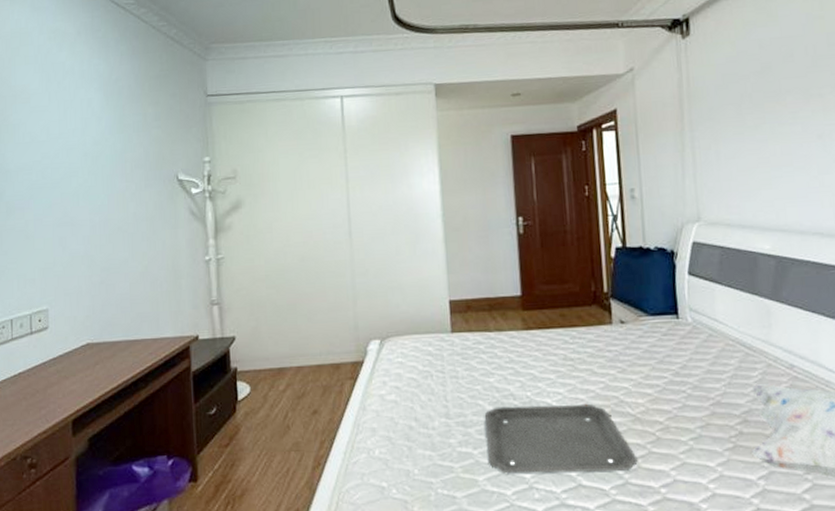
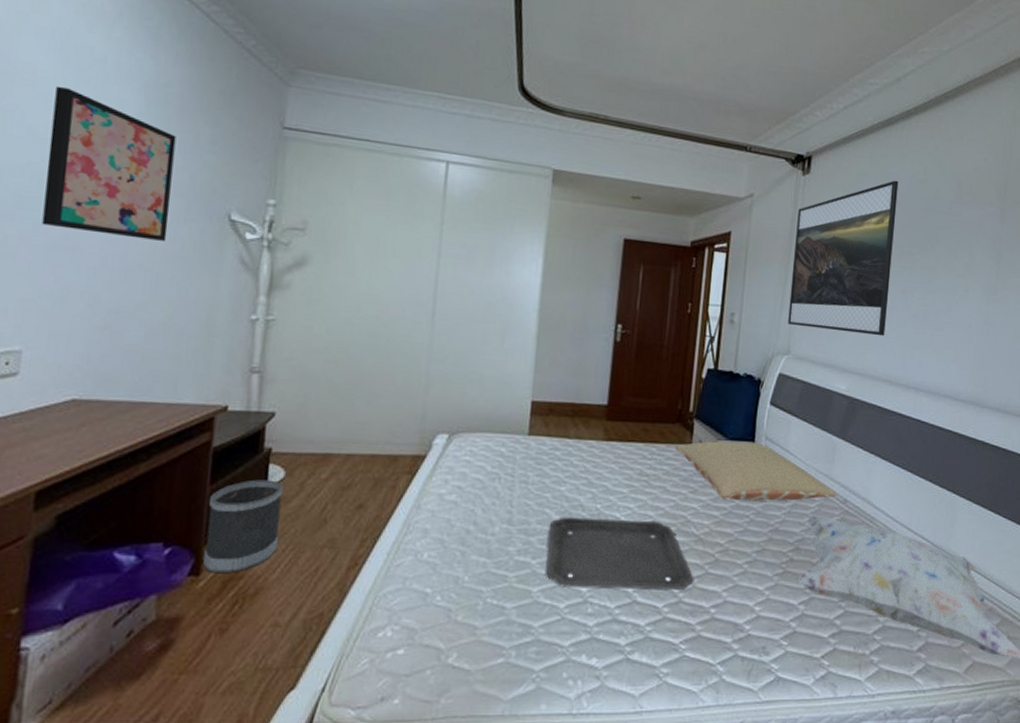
wall art: none [44,98,135,209] -> present [42,85,176,241]
wastebasket: none [196,395,254,479] -> present [203,479,284,574]
pillow: none [596,315,781,376] -> present [675,441,837,501]
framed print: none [684,22,806,192] -> present [788,180,899,337]

